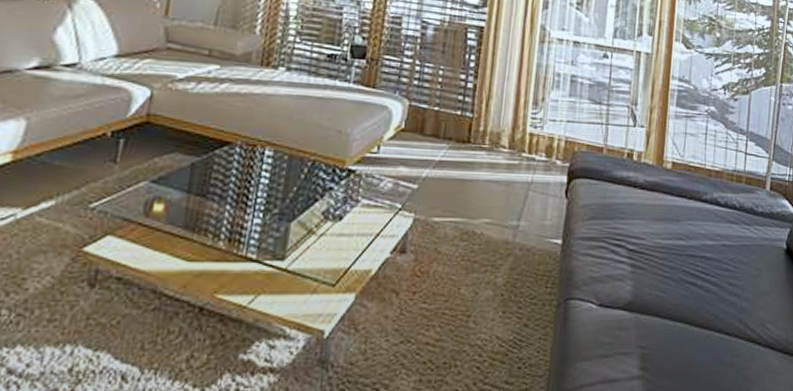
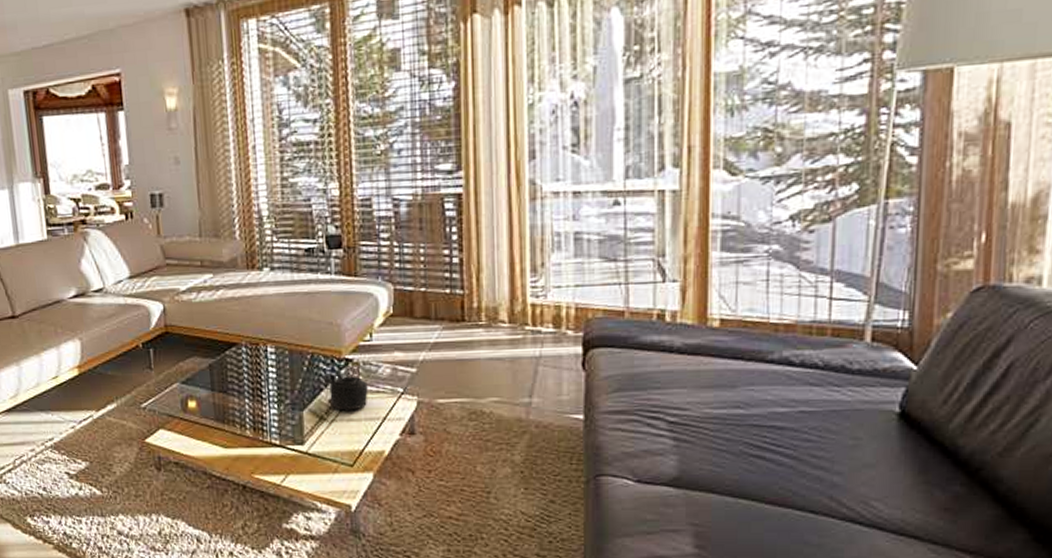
teapot: none [320,182,367,224] -> present [323,372,368,411]

